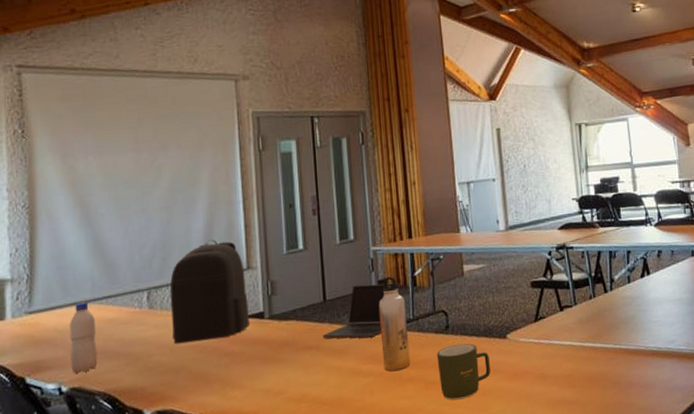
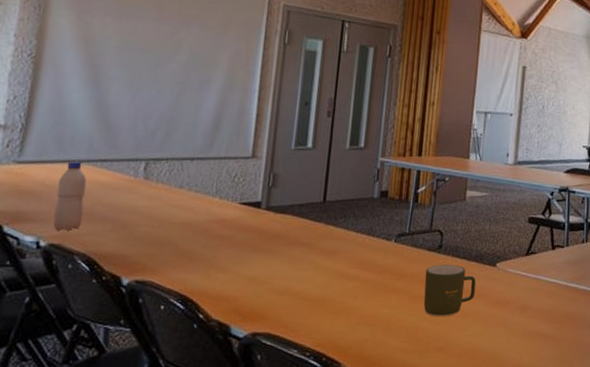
backpack: present [169,239,251,344] -> none [163,122,249,220]
laptop computer: present [322,283,400,339] -> none [316,191,401,244]
water bottle: present [378,276,411,372] -> none [372,188,404,280]

